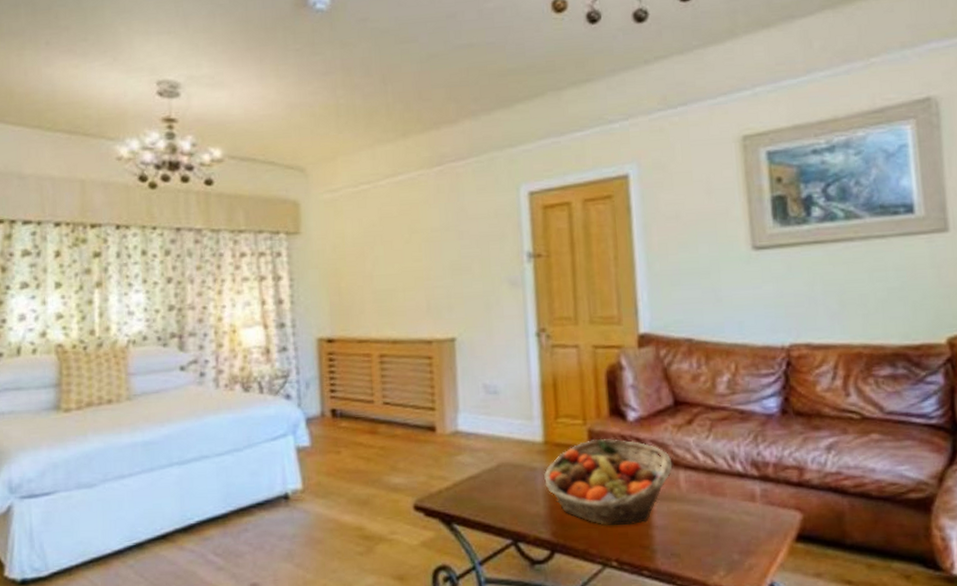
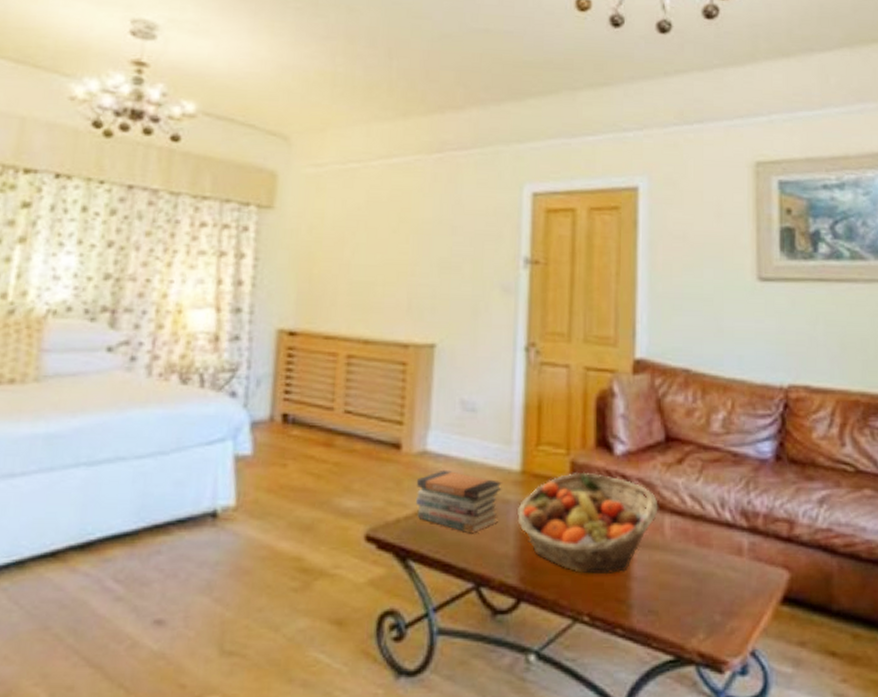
book stack: none [452,445,528,499] -> present [415,469,502,534]

